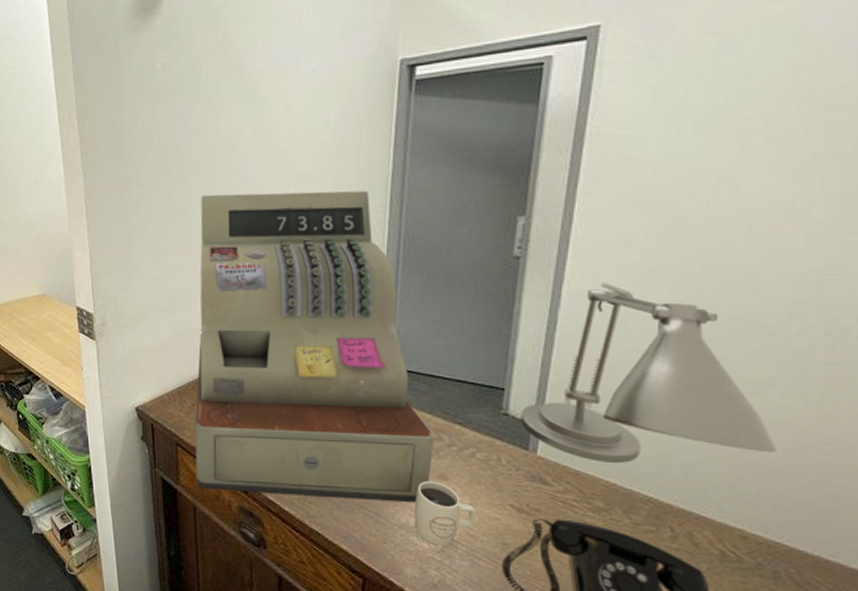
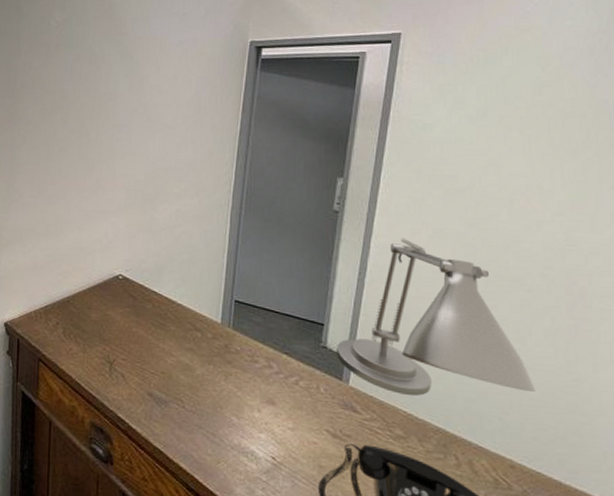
cash register: present [195,190,435,502] -> none [54,135,265,424]
mug: present [414,480,476,546] -> none [245,404,298,468]

